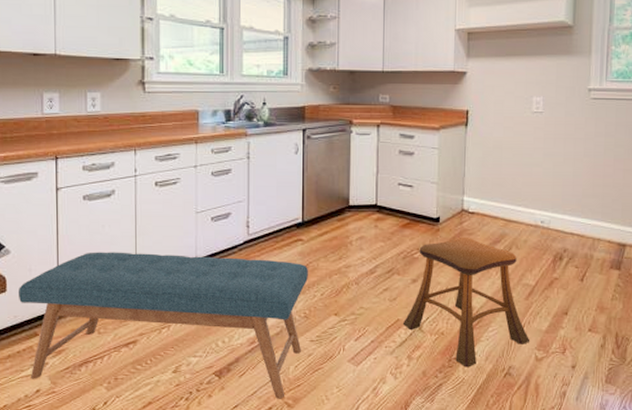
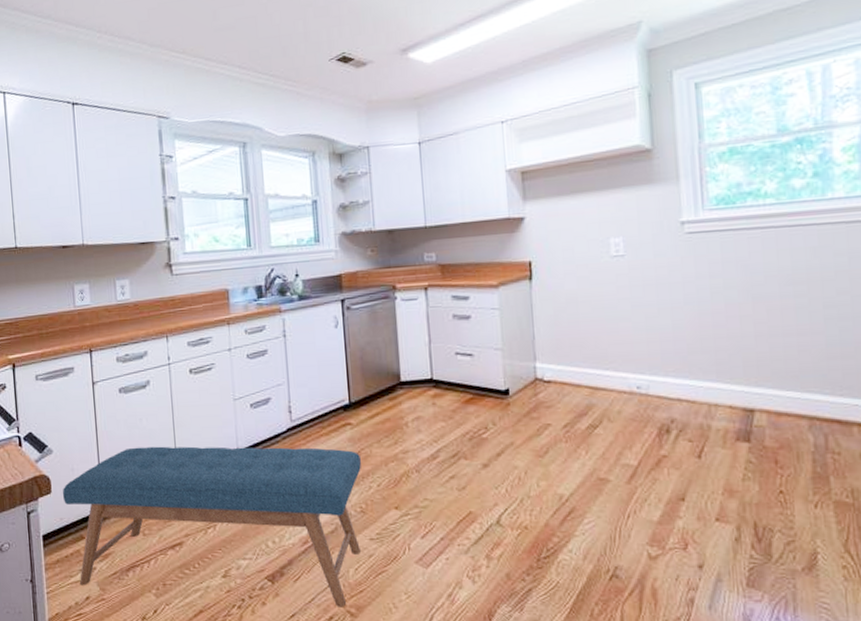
stool: present [402,236,530,367] -> none [476,410,639,569]

